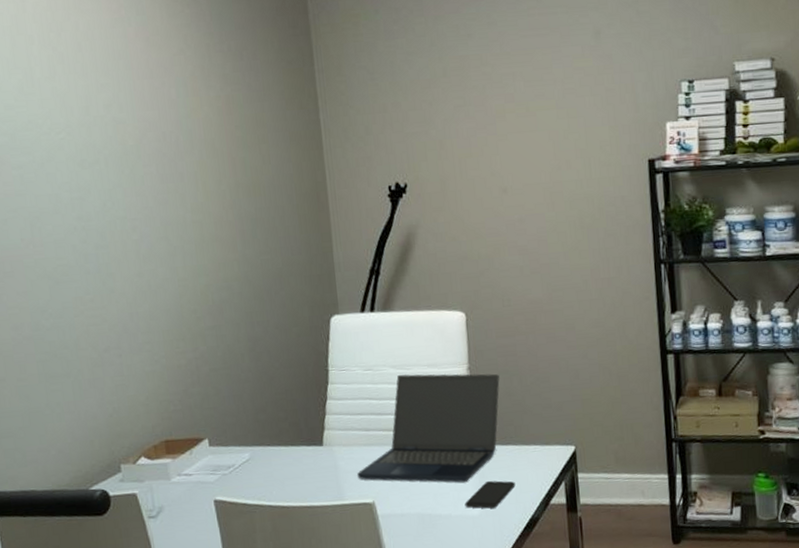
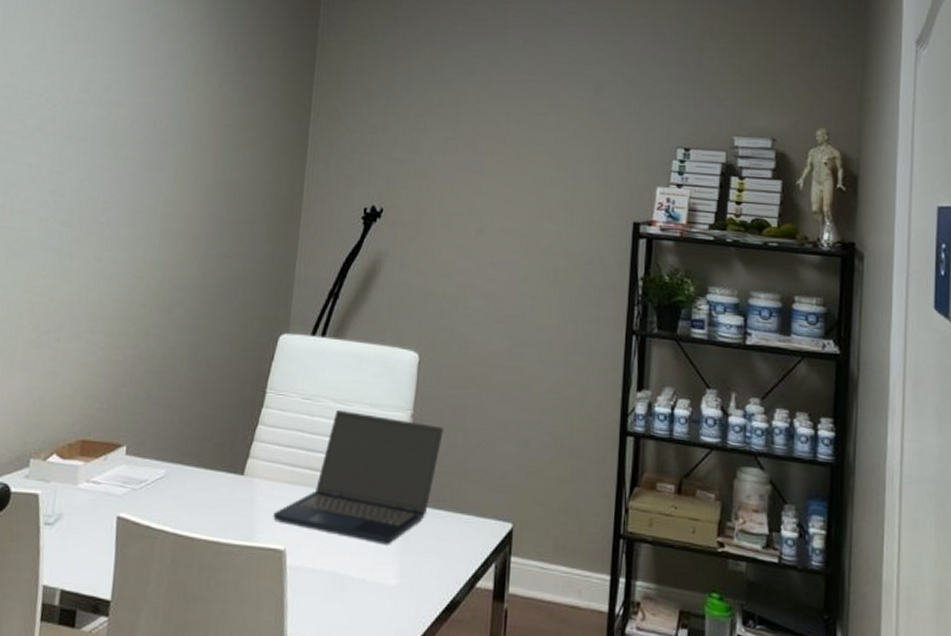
mobile phone: present [464,480,516,509] -> none [382,547,441,581]

